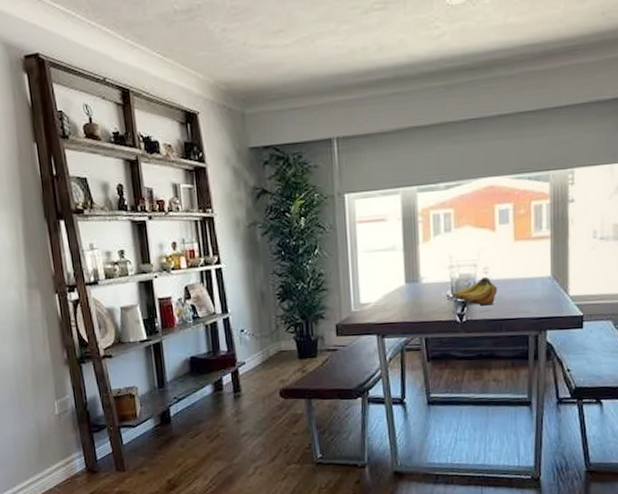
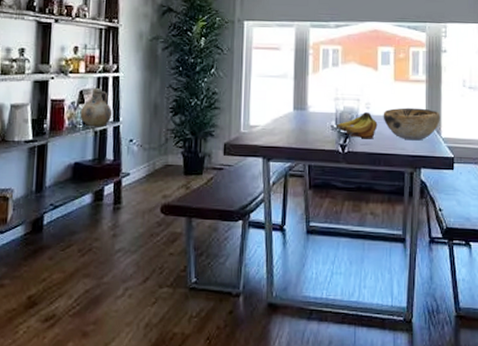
ceramic jug: none [188,282,220,322] -> present [80,88,113,127]
decorative bowl: none [503,266,568,302] -> present [383,107,440,141]

